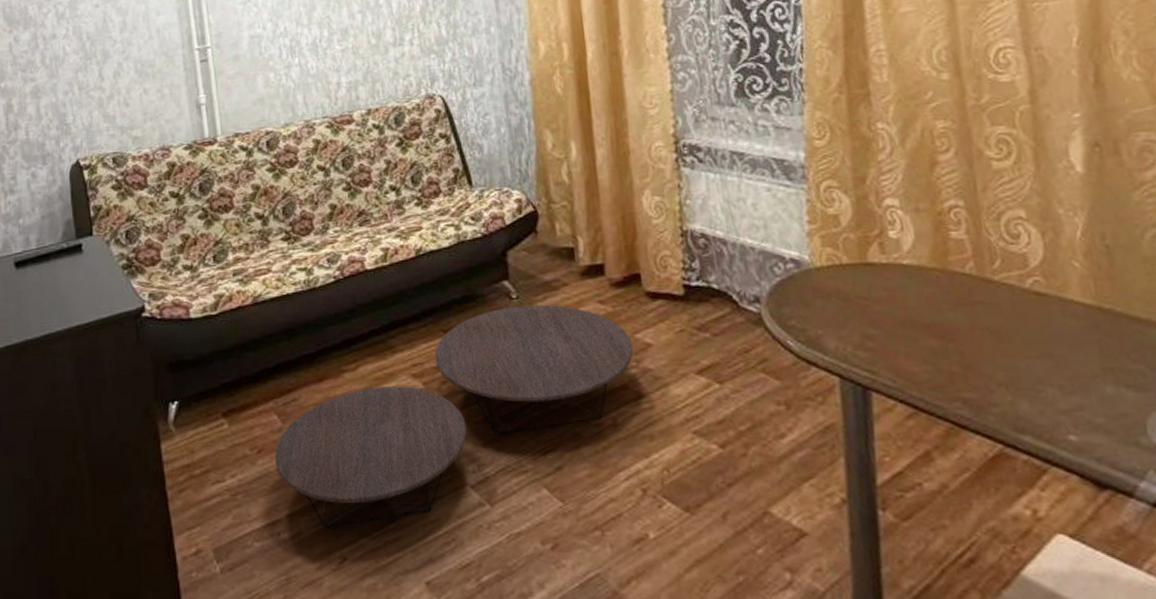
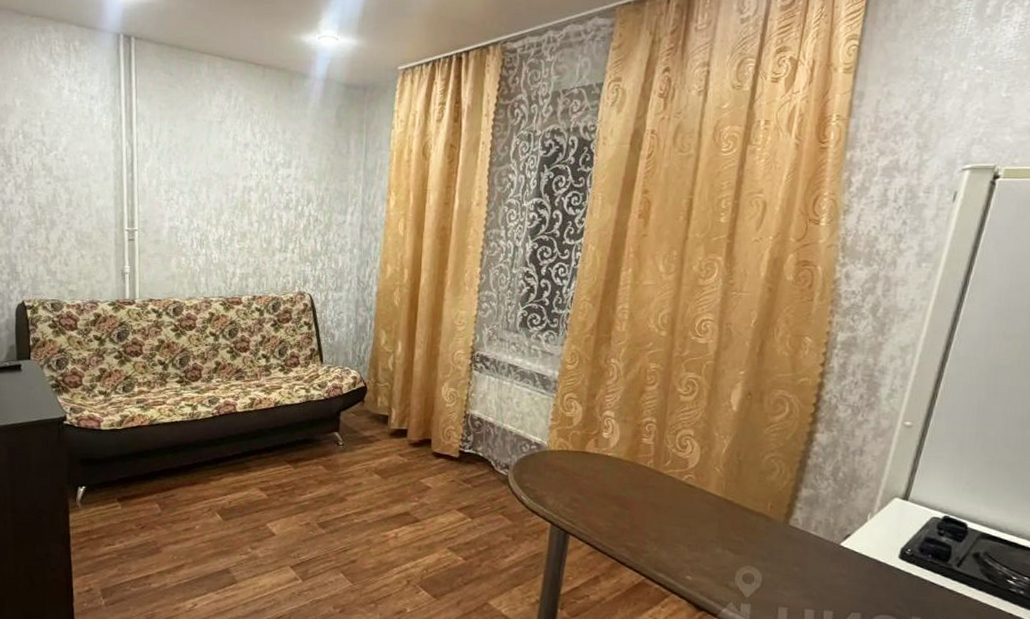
coffee table: present [275,304,634,529] -> none [153,450,418,584]

